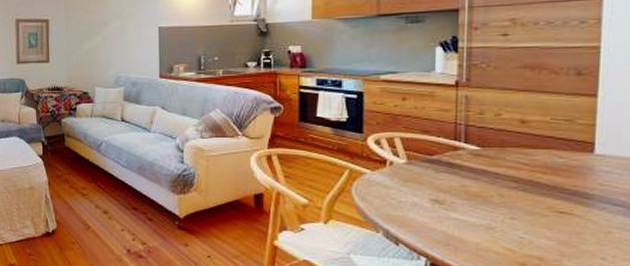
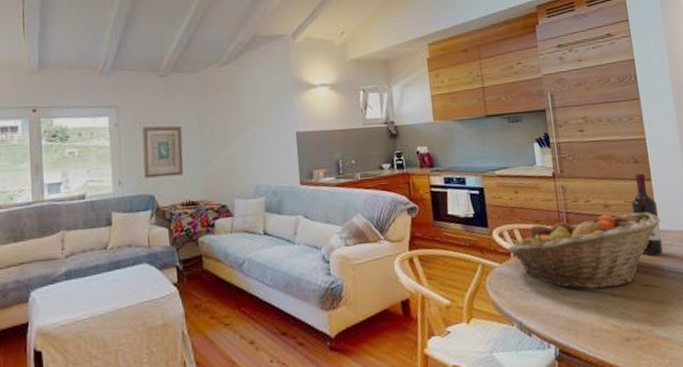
fruit basket: none [384,131,601,210] -> present [508,212,661,289]
wine bottle: none [560,88,600,181] -> present [631,173,663,256]

